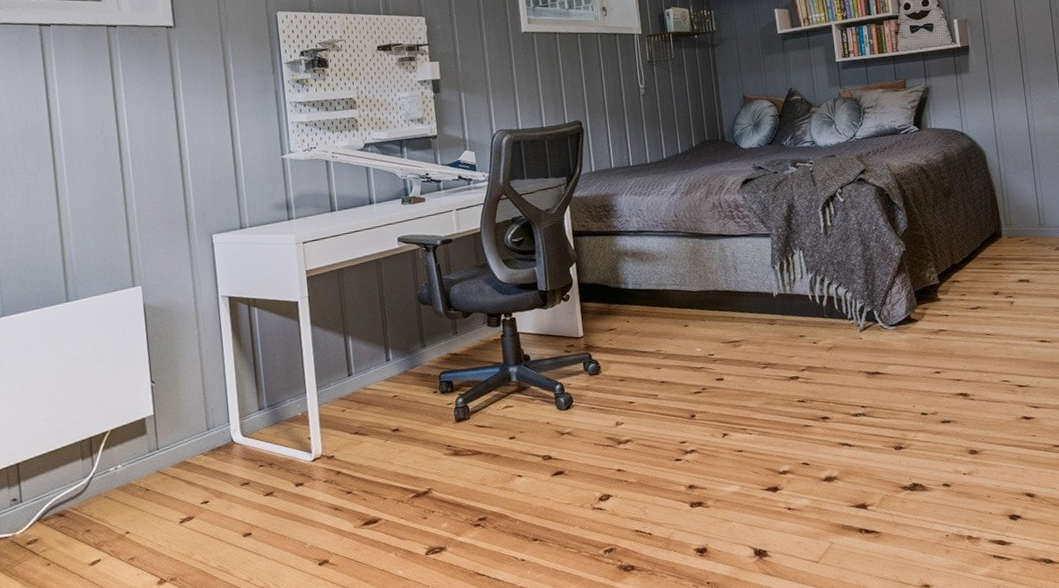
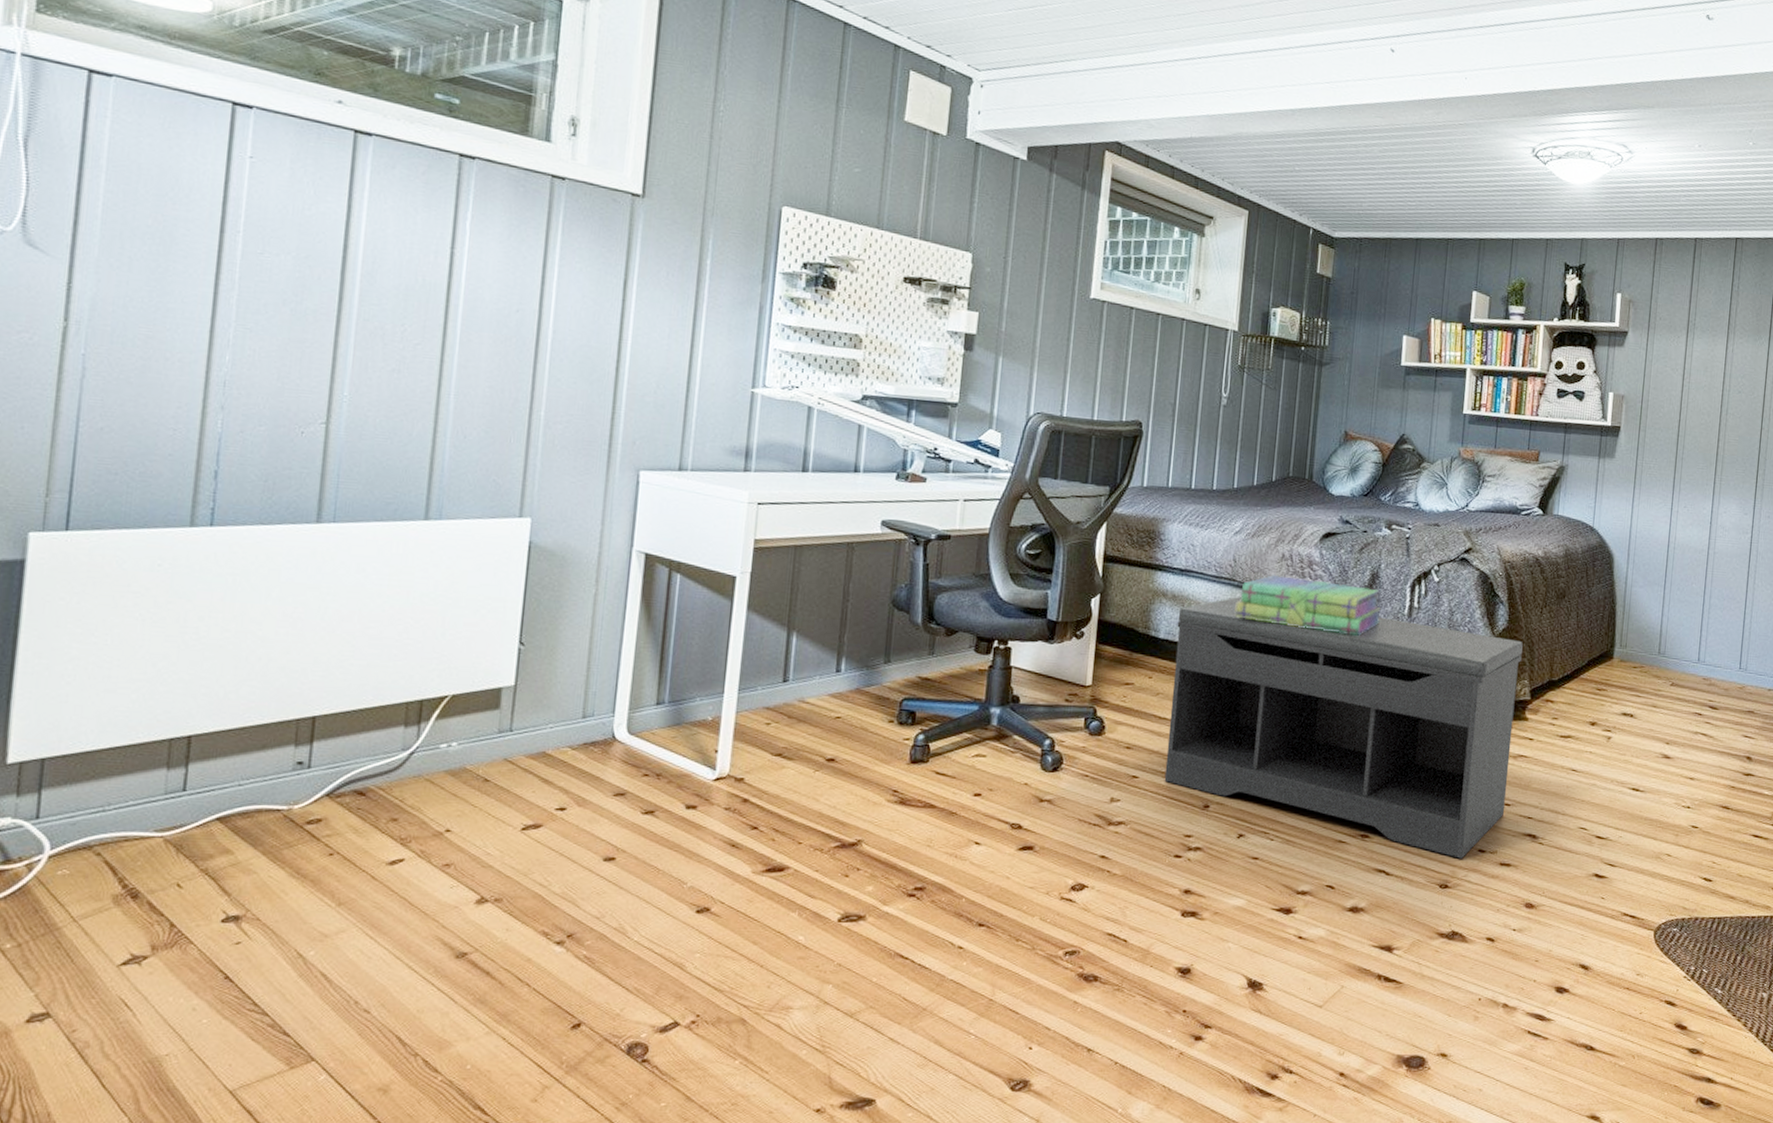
bench: none [640,236,937,424] -> present [1164,597,1523,859]
stack of books: none [683,217,803,261] -> present [1234,575,1381,636]

